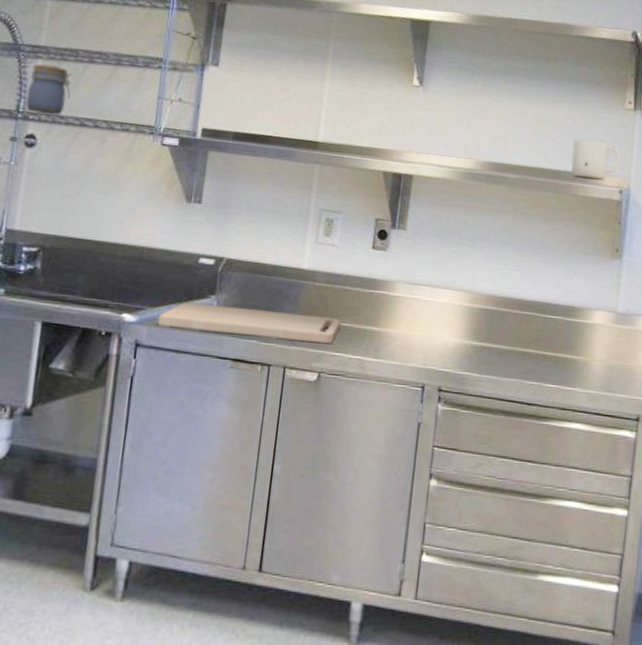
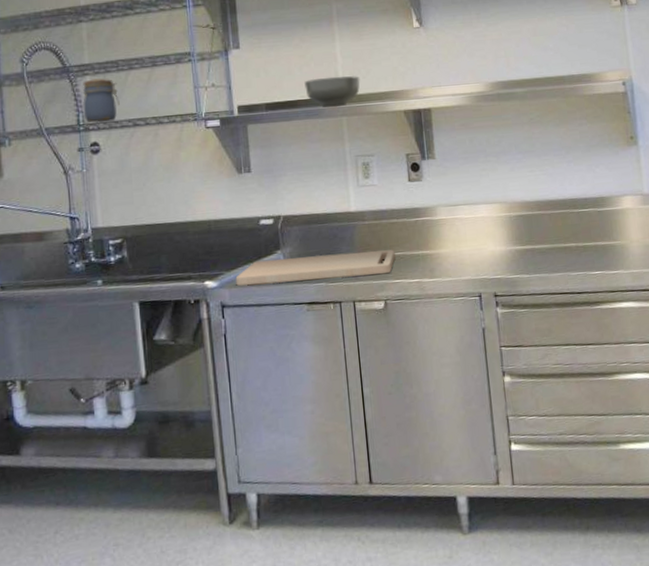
bowl: none [280,116,344,153] -> present [304,76,361,108]
mug: present [571,139,621,181] -> none [571,41,618,80]

